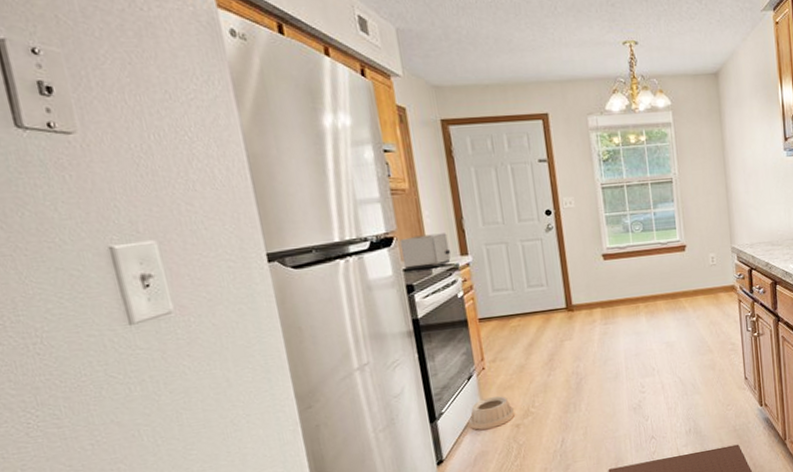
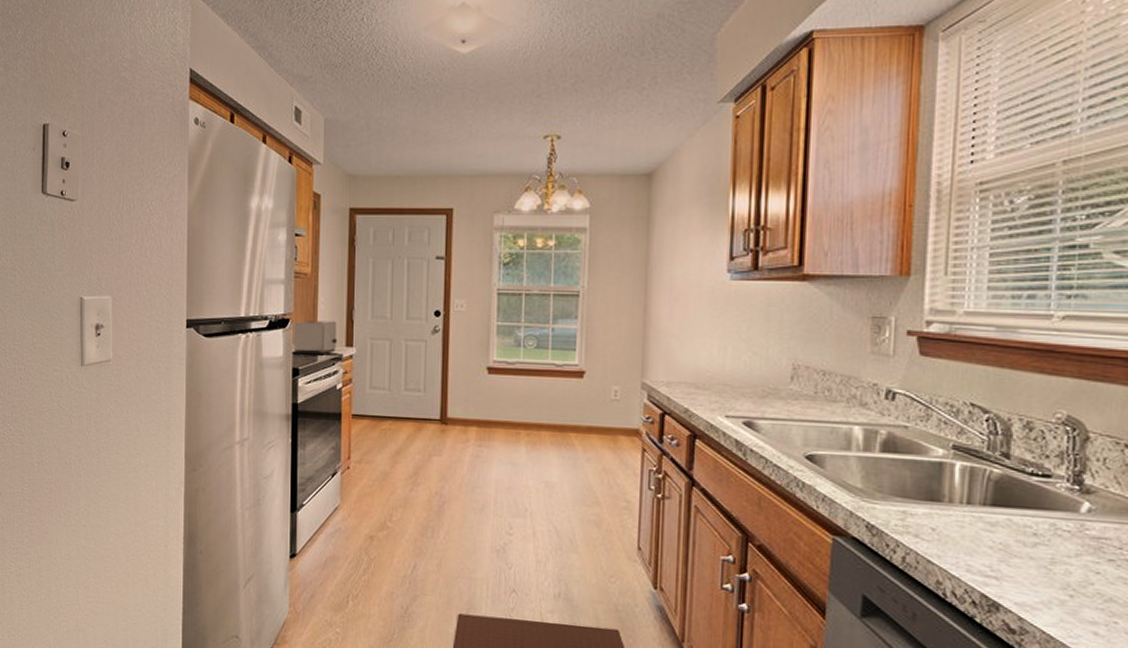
pet bowl: present [468,396,515,430] -> none [325,499,372,534]

